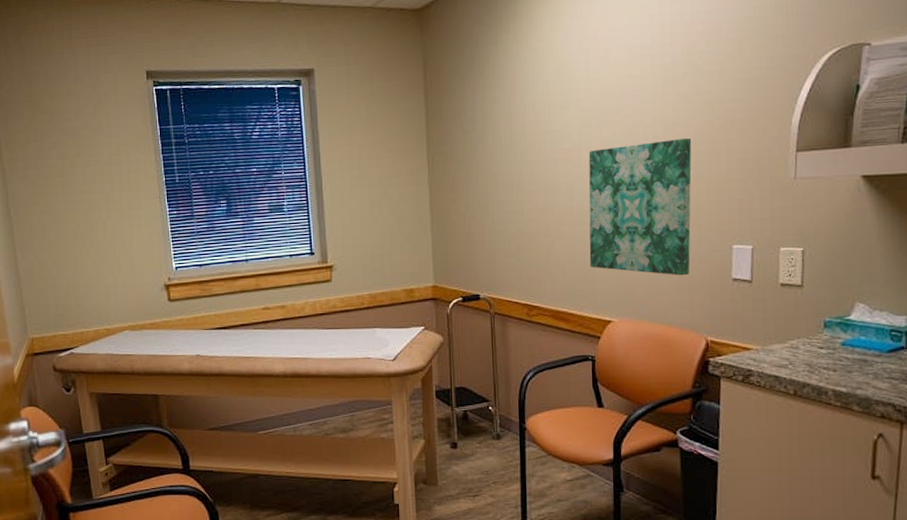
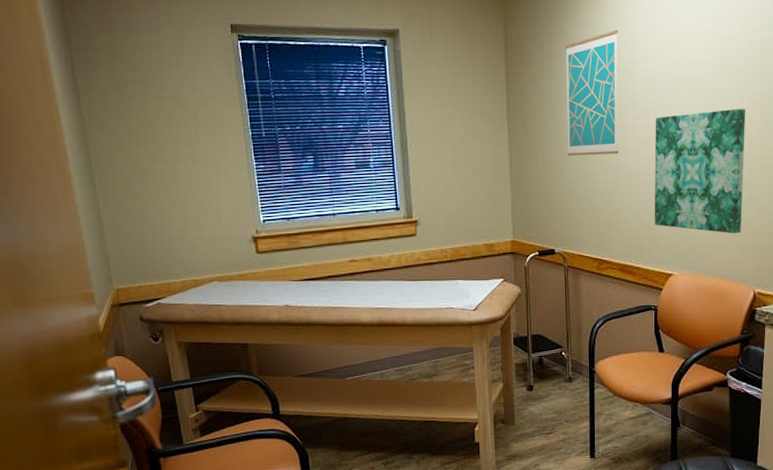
wall art: none [489,59,548,195] -> present [565,29,618,156]

